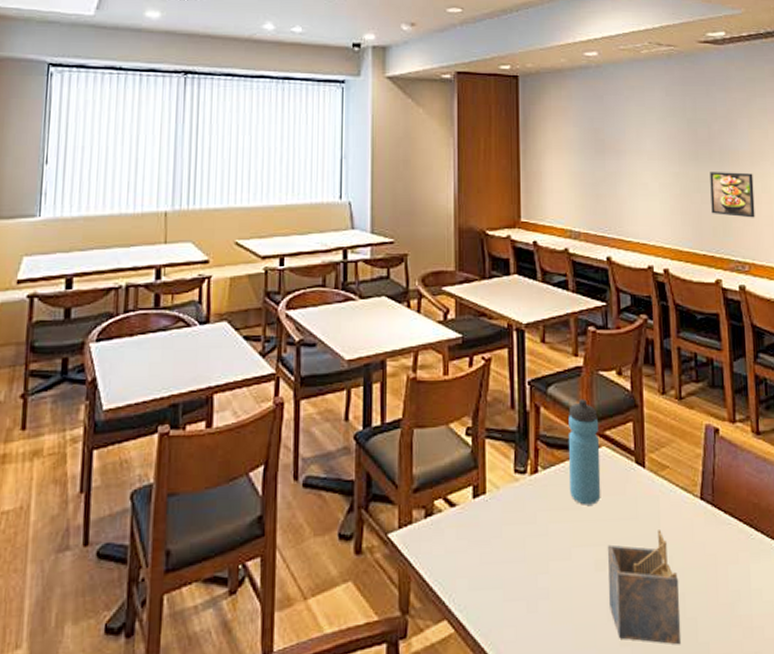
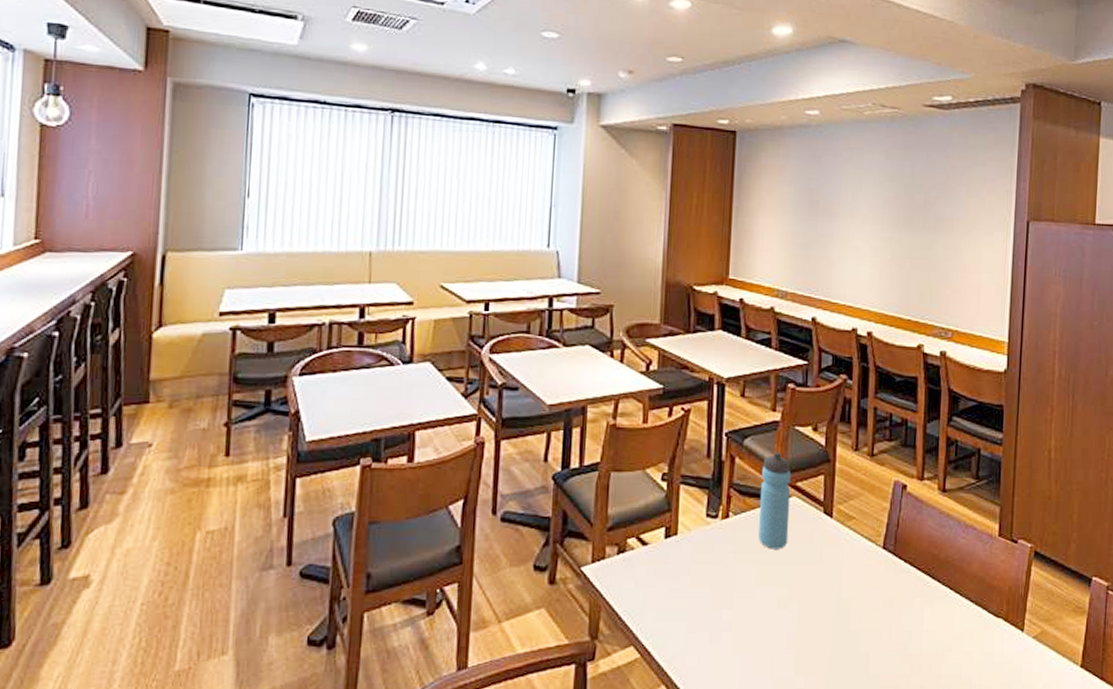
napkin holder: present [608,530,680,645] -> none [788,574,856,677]
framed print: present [710,172,755,218] -> none [920,238,965,286]

